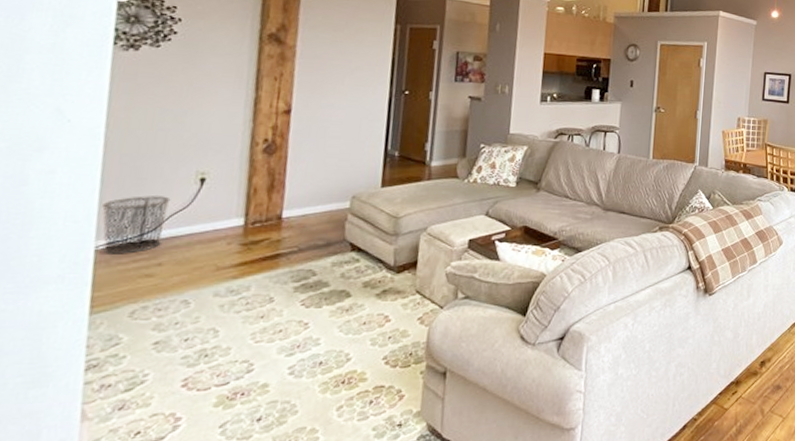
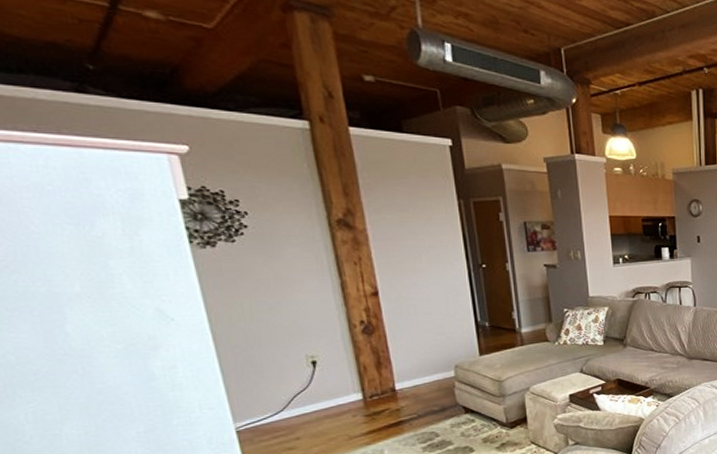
waste bin: present [101,196,171,254] -> none [230,380,294,434]

